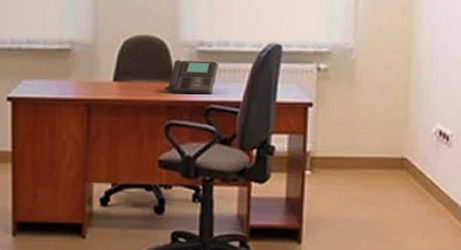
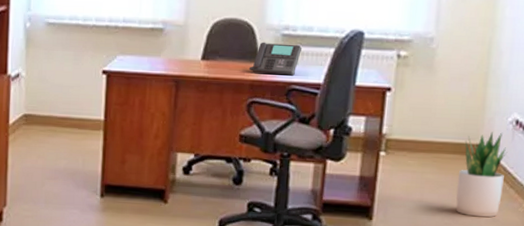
planter: none [384,144,433,234] -> present [455,132,508,218]

